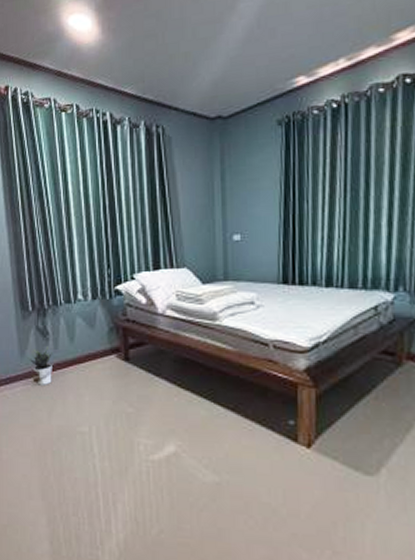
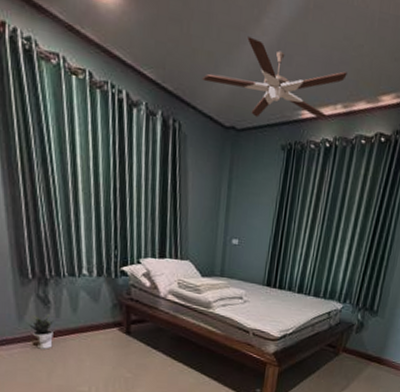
ceiling fan: none [181,23,345,100] -> present [201,36,347,118]

